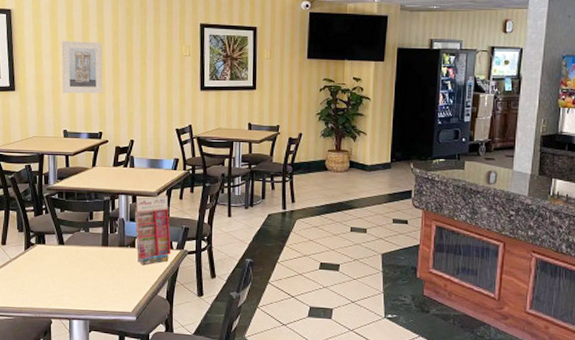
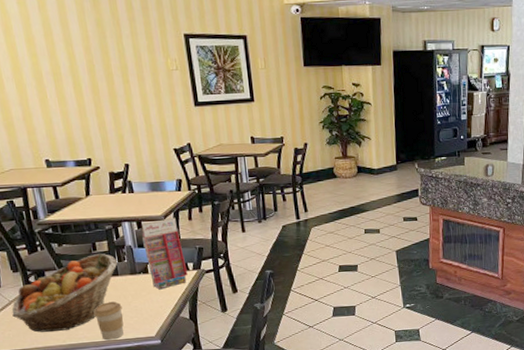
fruit basket: none [10,223,110,295] -> present [11,254,118,333]
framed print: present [61,40,103,94] -> none [24,59,84,120]
coffee cup: none [80,271,106,310] -> present [93,301,124,341]

